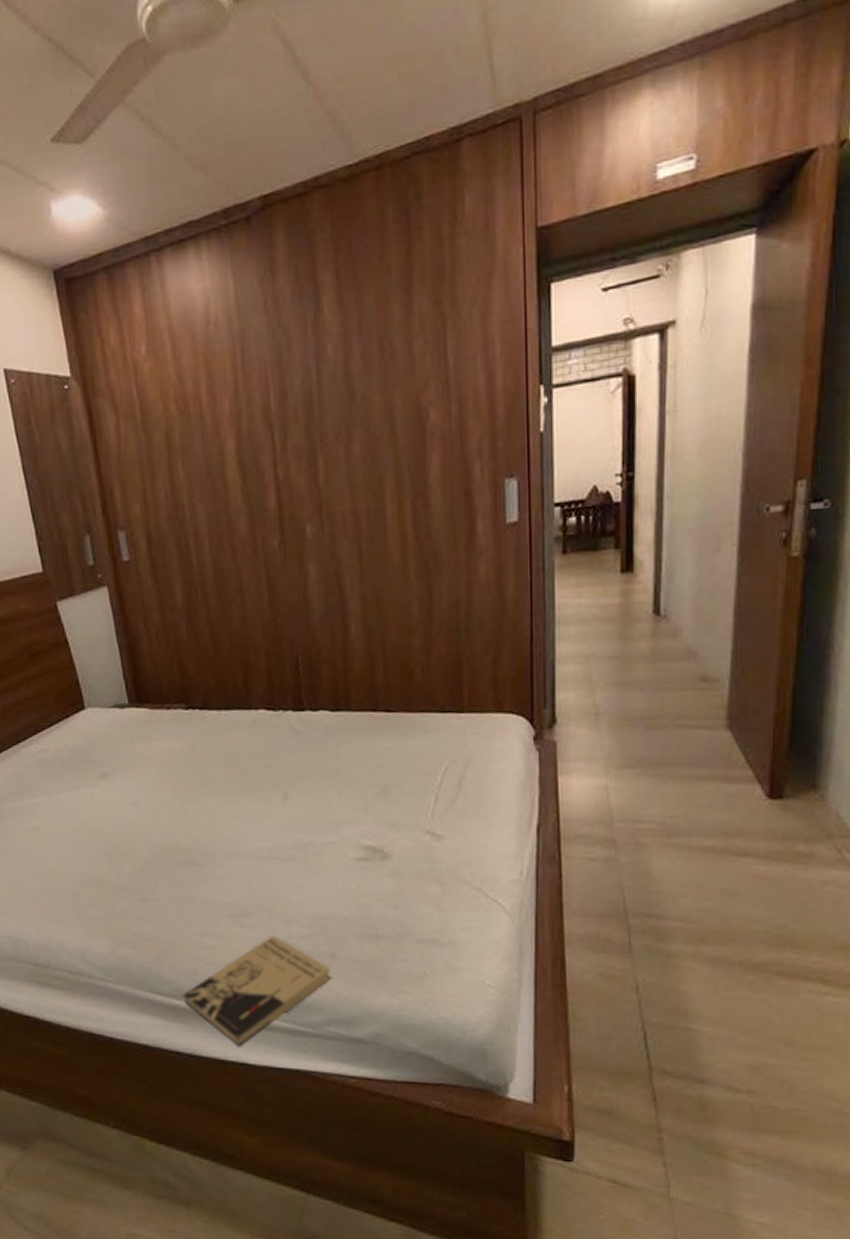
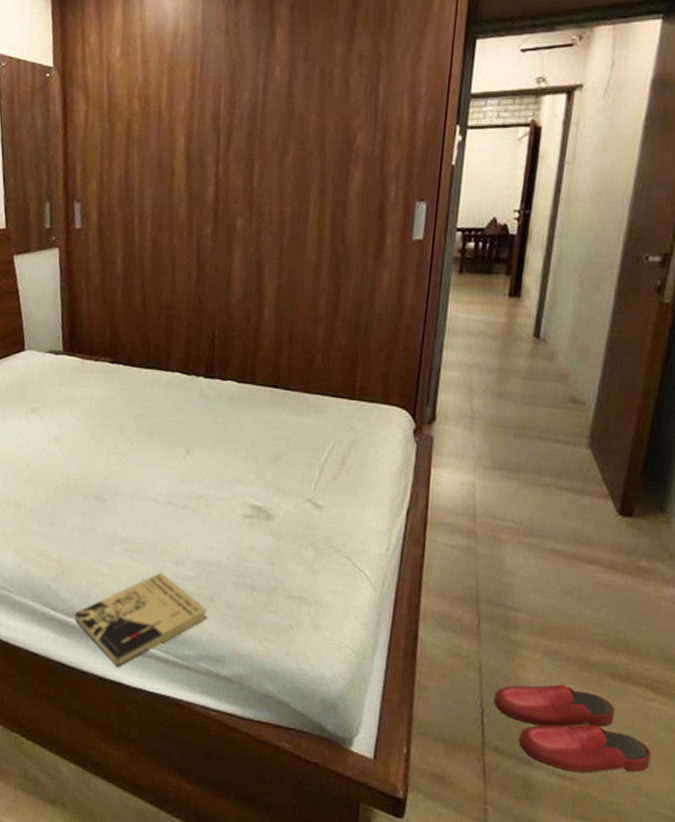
slippers: none [655,991,831,1084] -> present [493,683,652,773]

